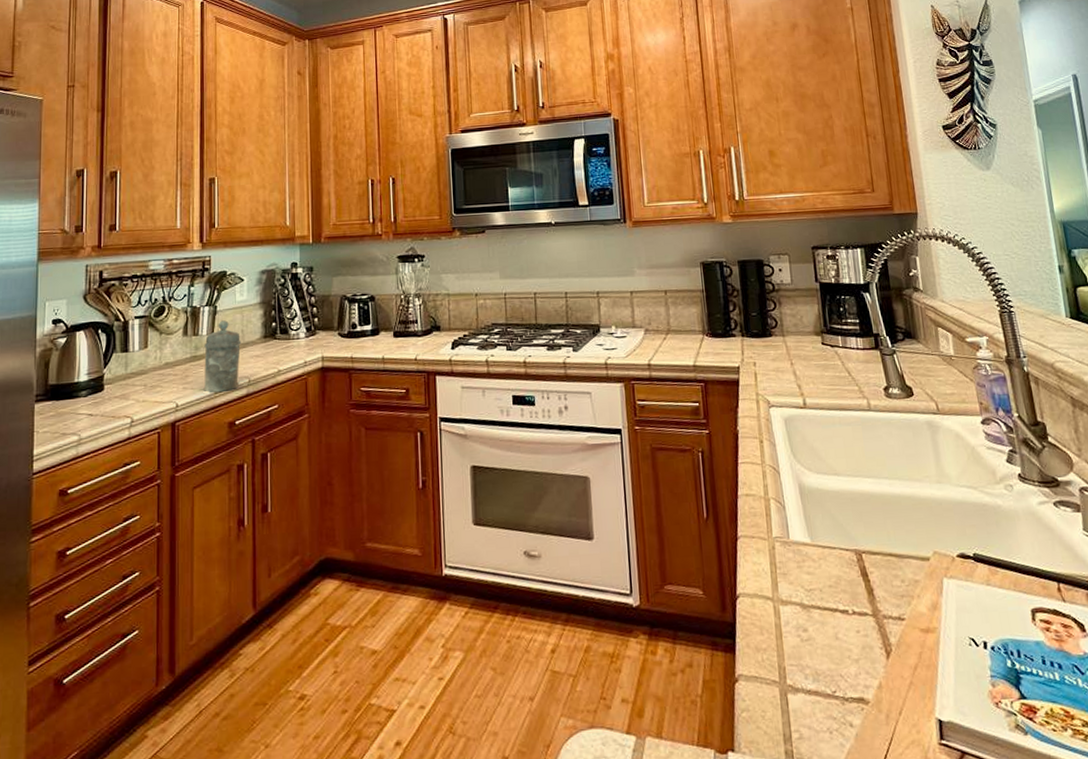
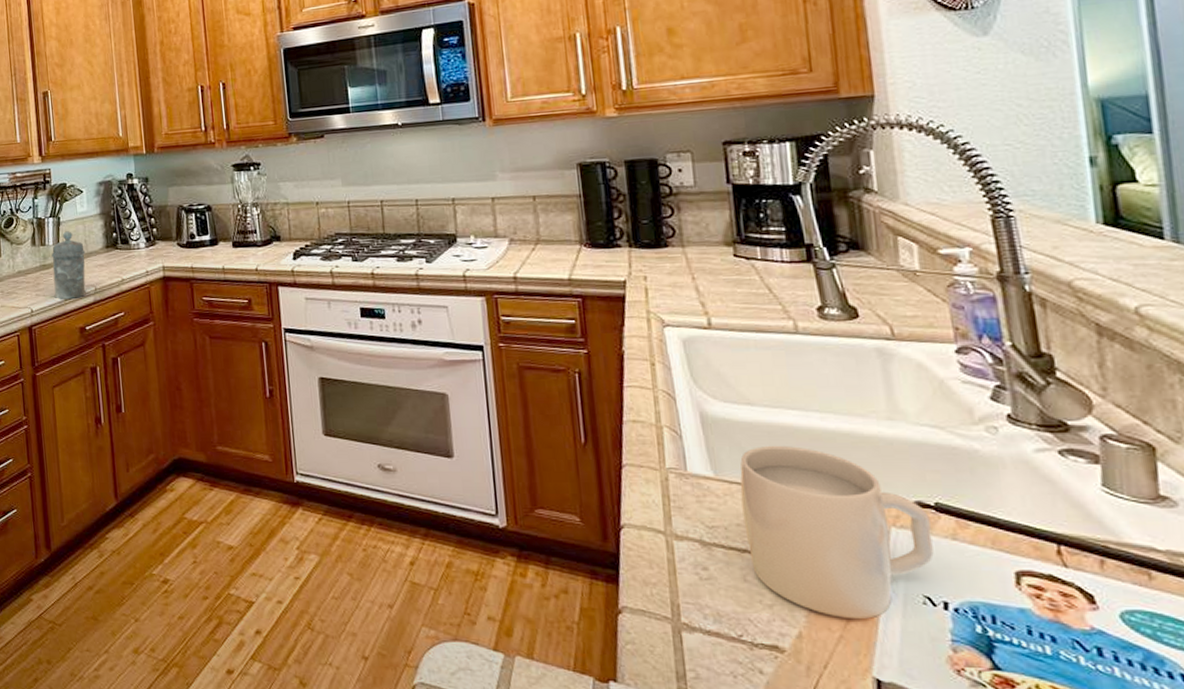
mug: none [830,510,975,666] -> present [740,445,934,620]

